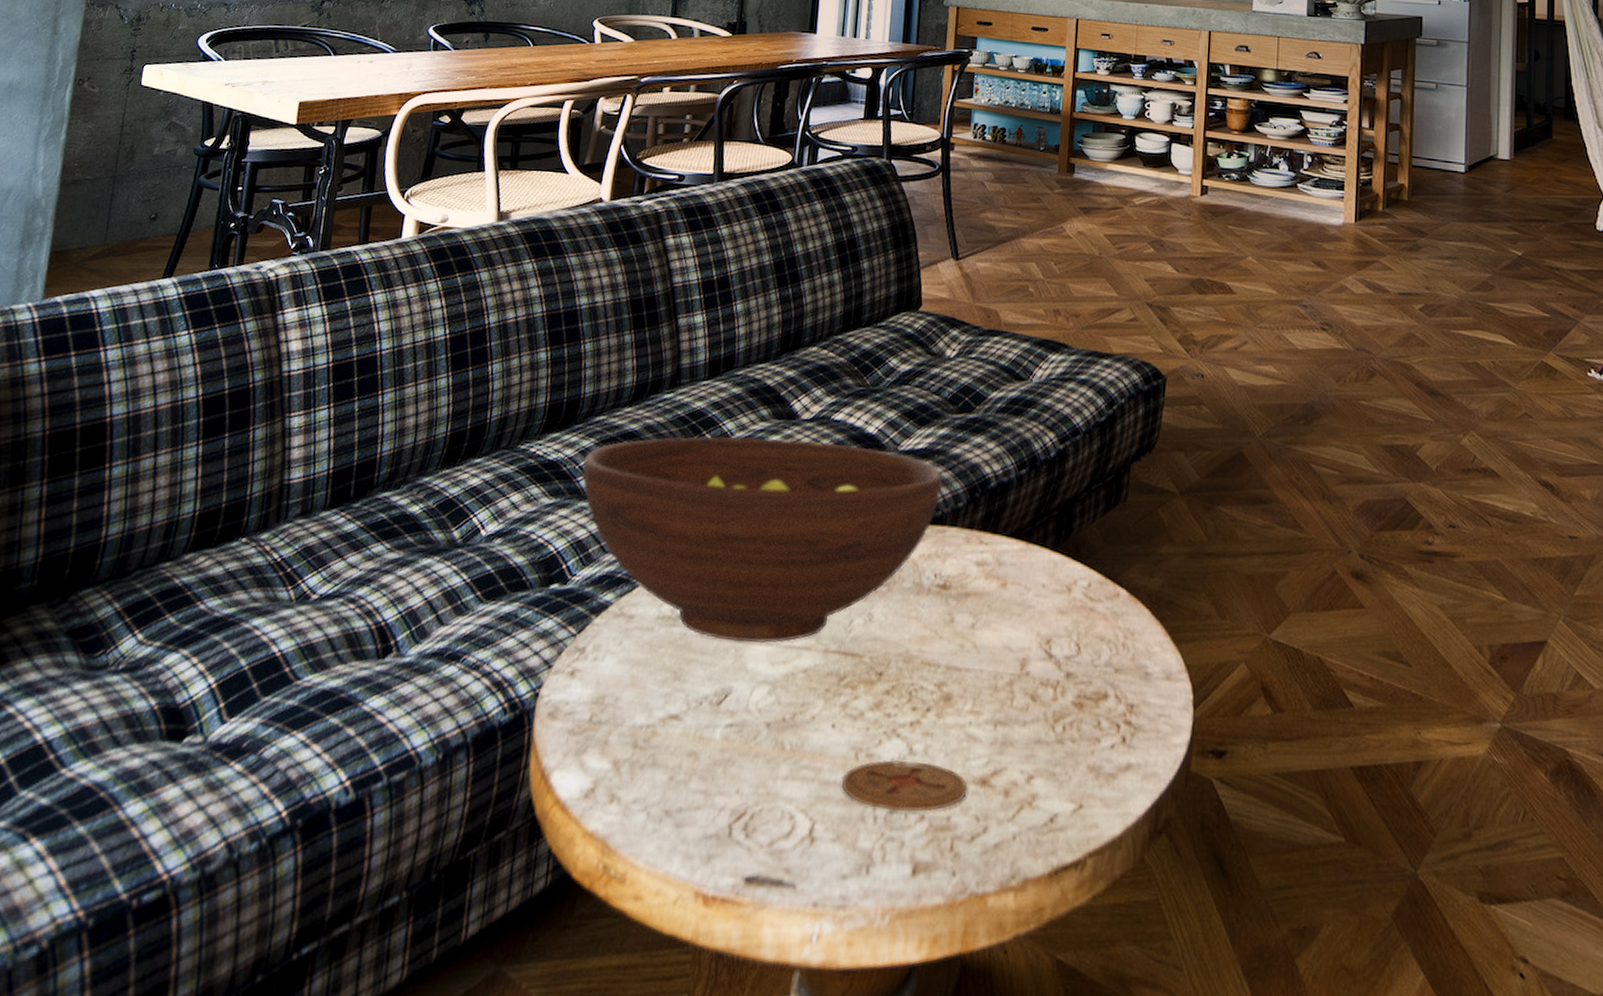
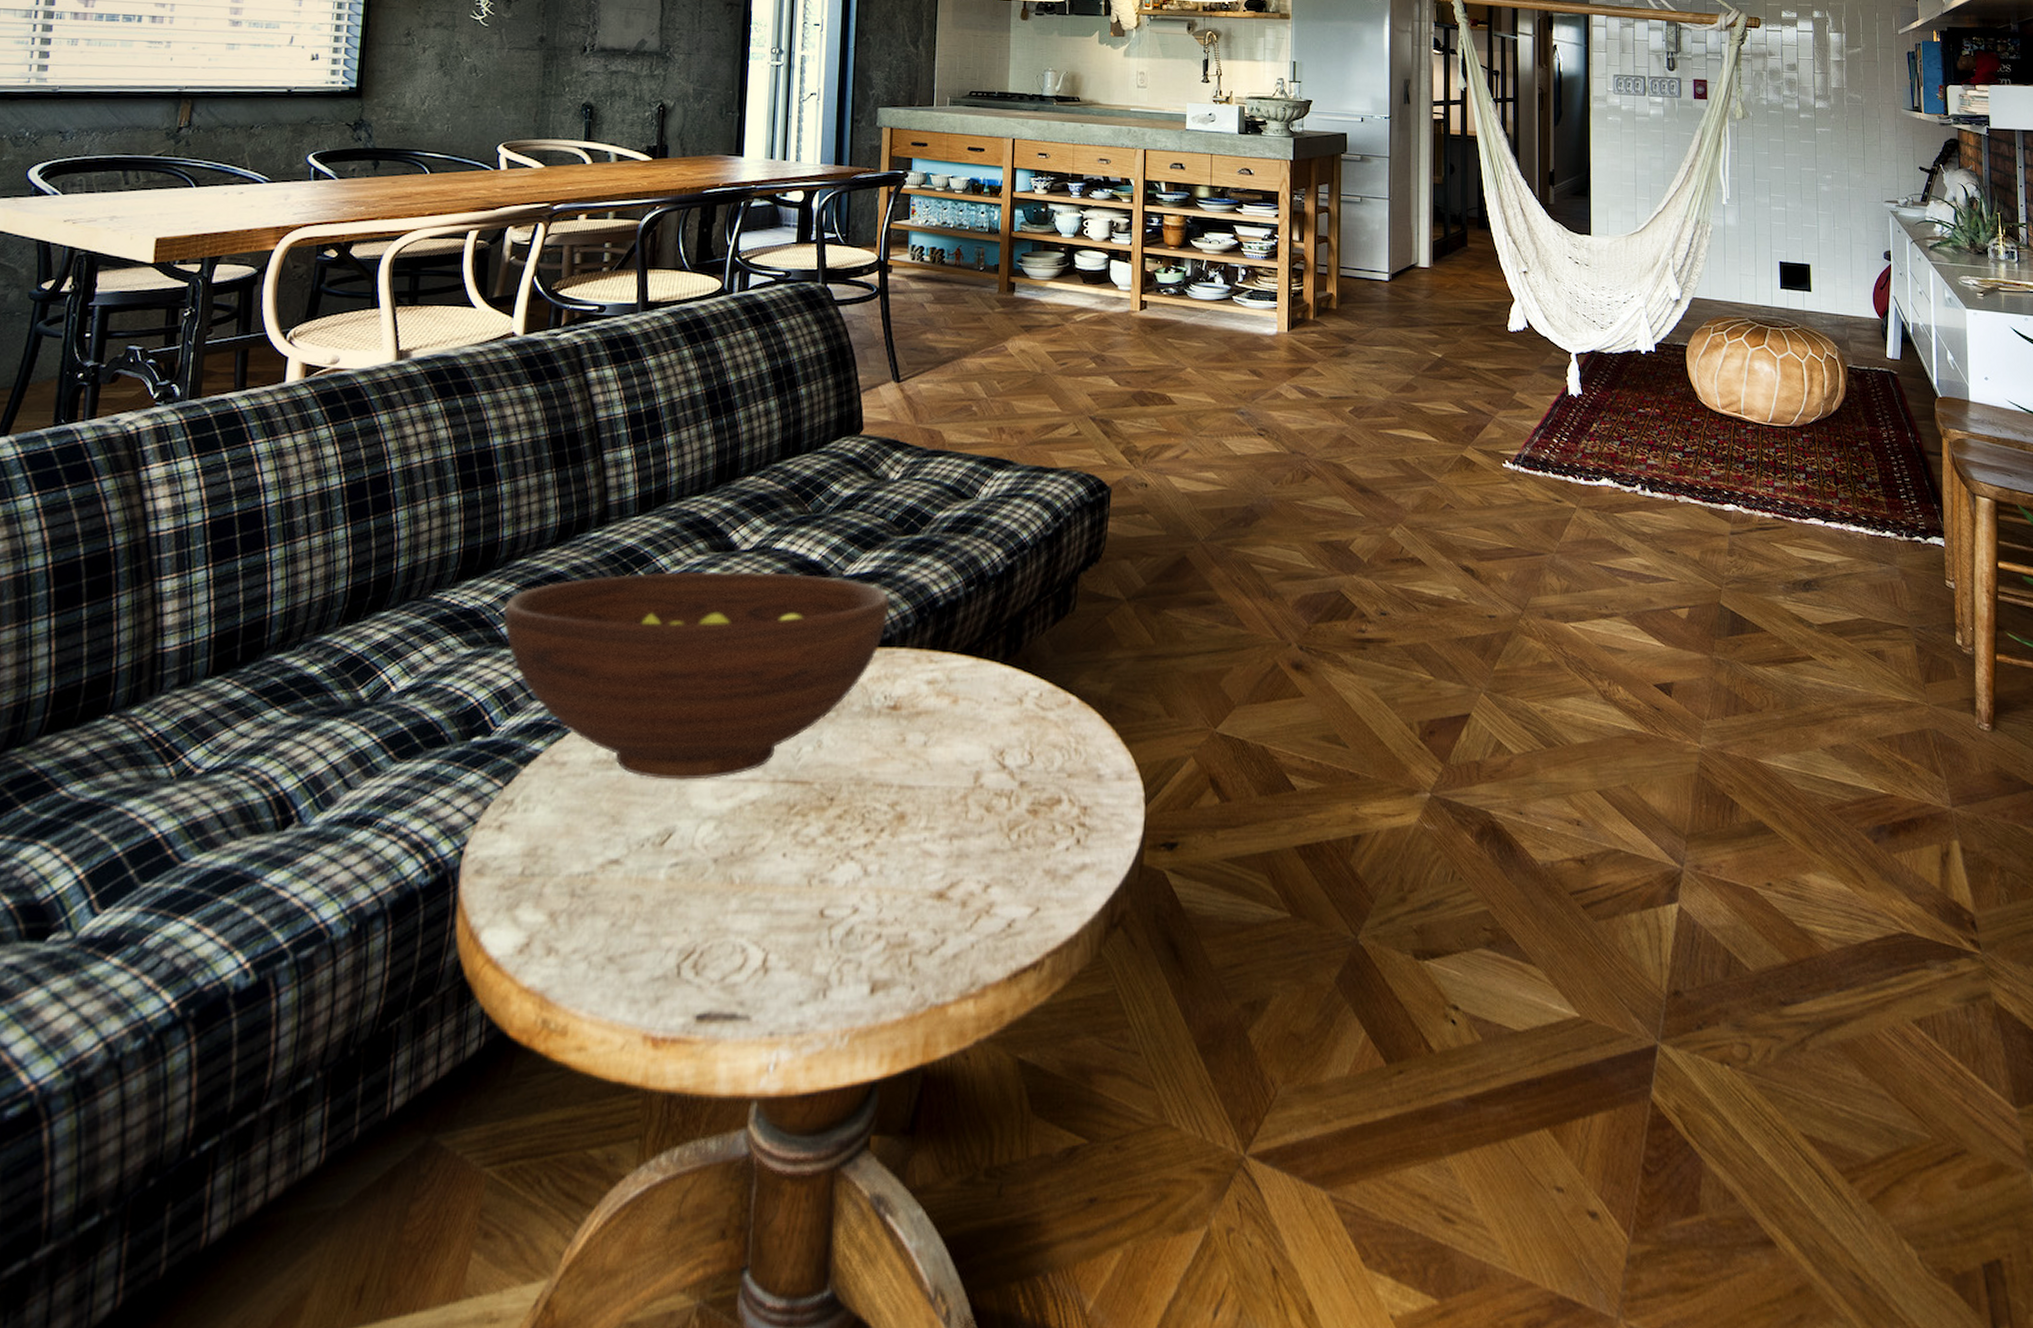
coaster: present [841,759,968,813] -> none [794,882,924,933]

